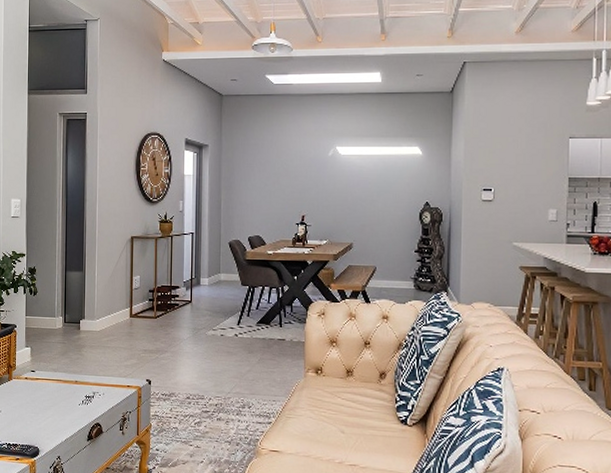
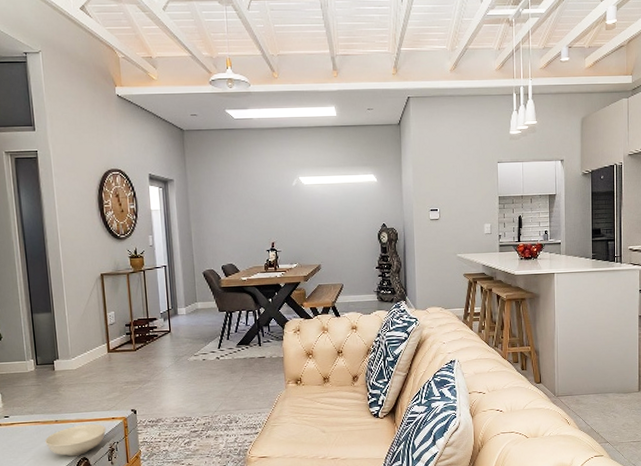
bowl: none [64,388,120,421] -> present [45,424,106,457]

